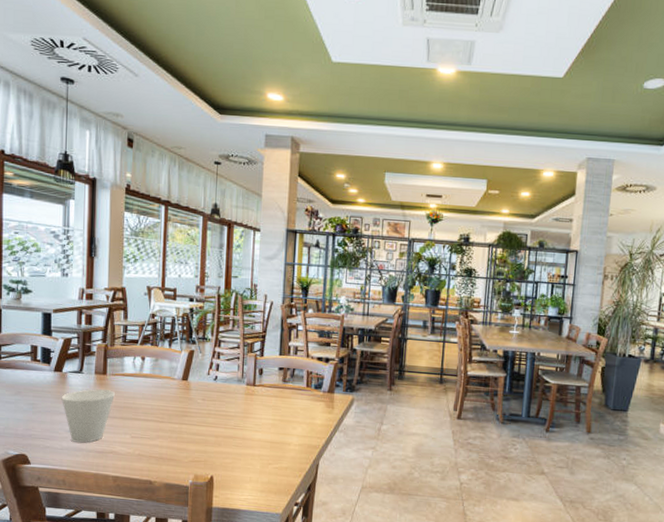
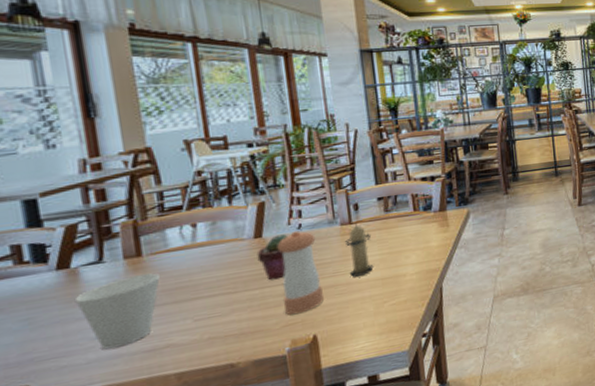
potted succulent: none [181,381,205,420] -> present [256,234,287,281]
pepper shaker: none [194,381,226,454] -> present [277,231,324,315]
candle: none [246,385,269,435] -> present [344,222,374,277]

